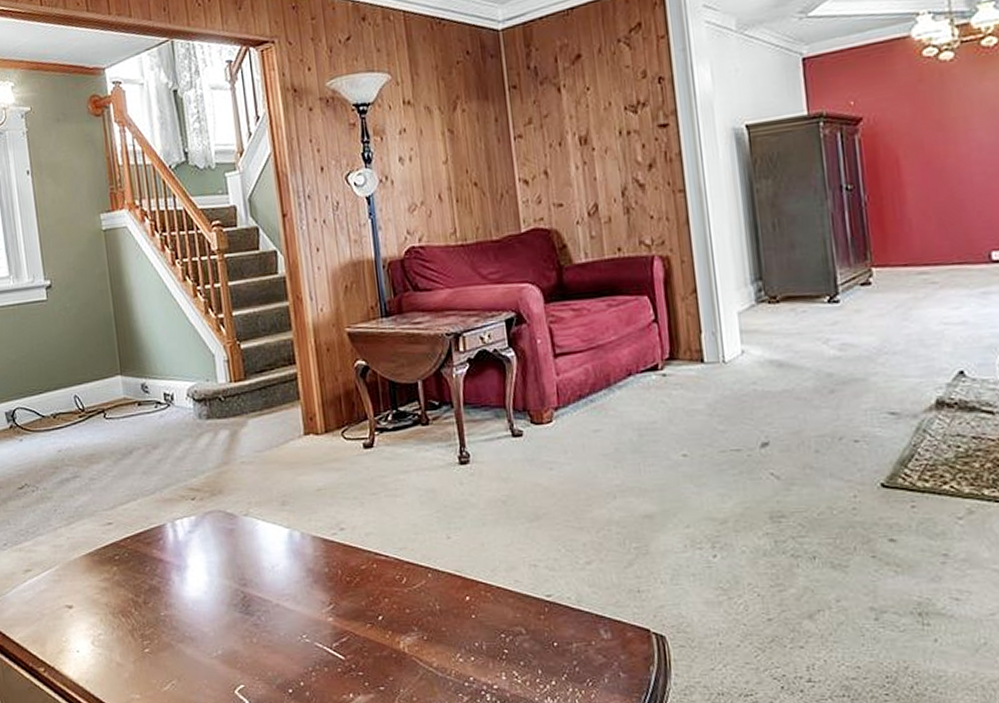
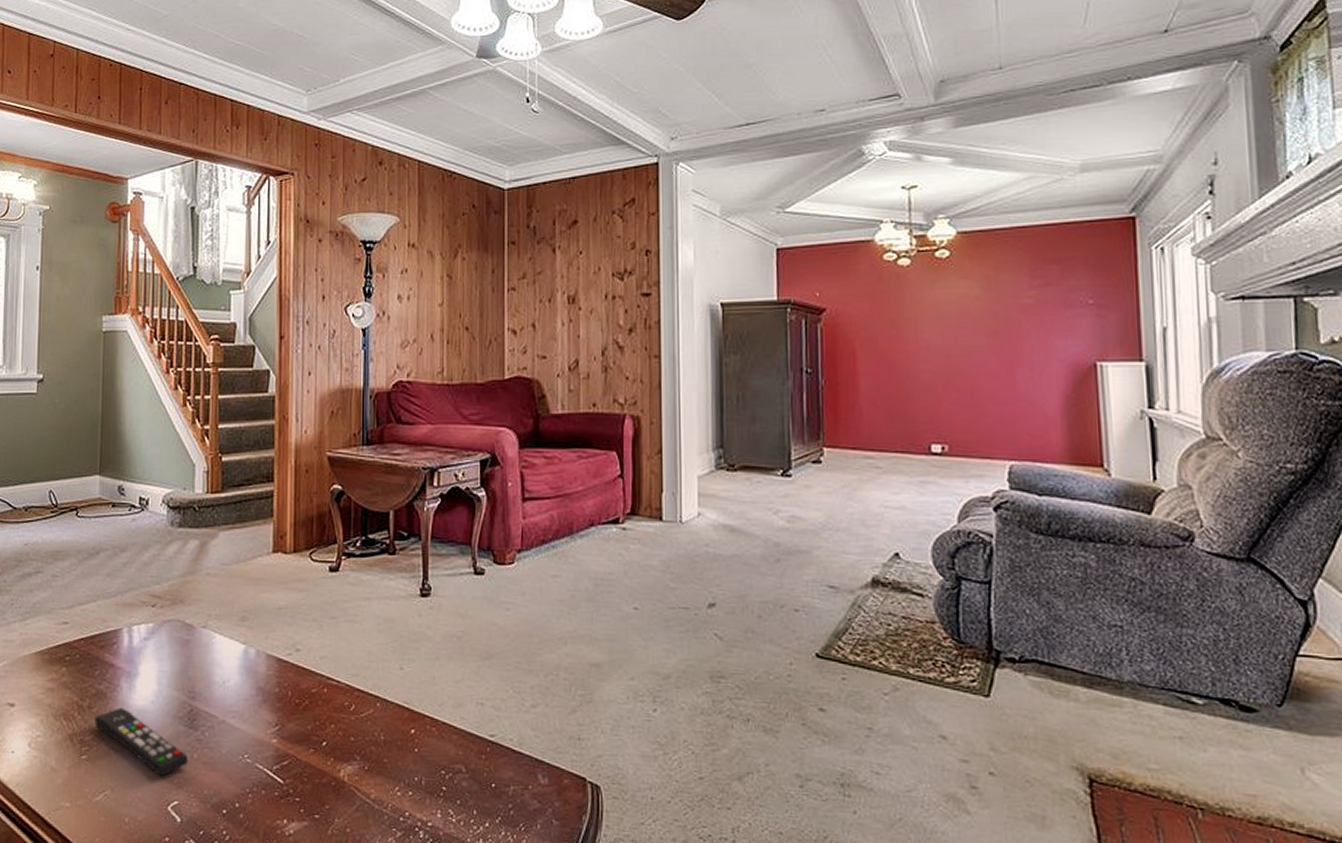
remote control: none [152,600,248,663] -> present [95,707,188,777]

